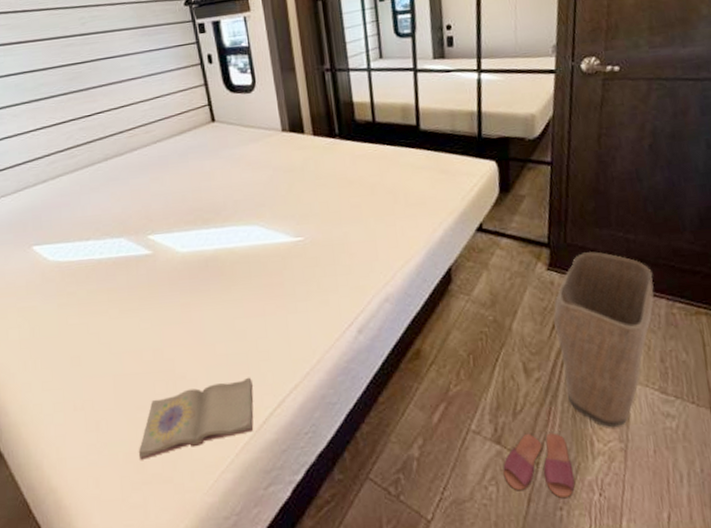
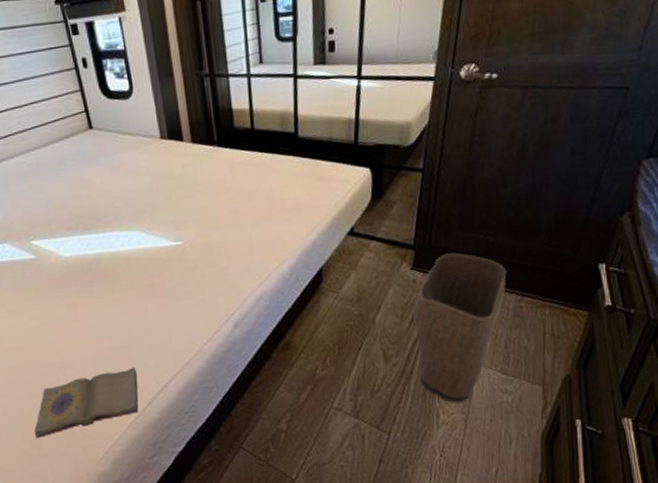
slippers: present [503,433,575,499] -> none [359,408,421,459]

